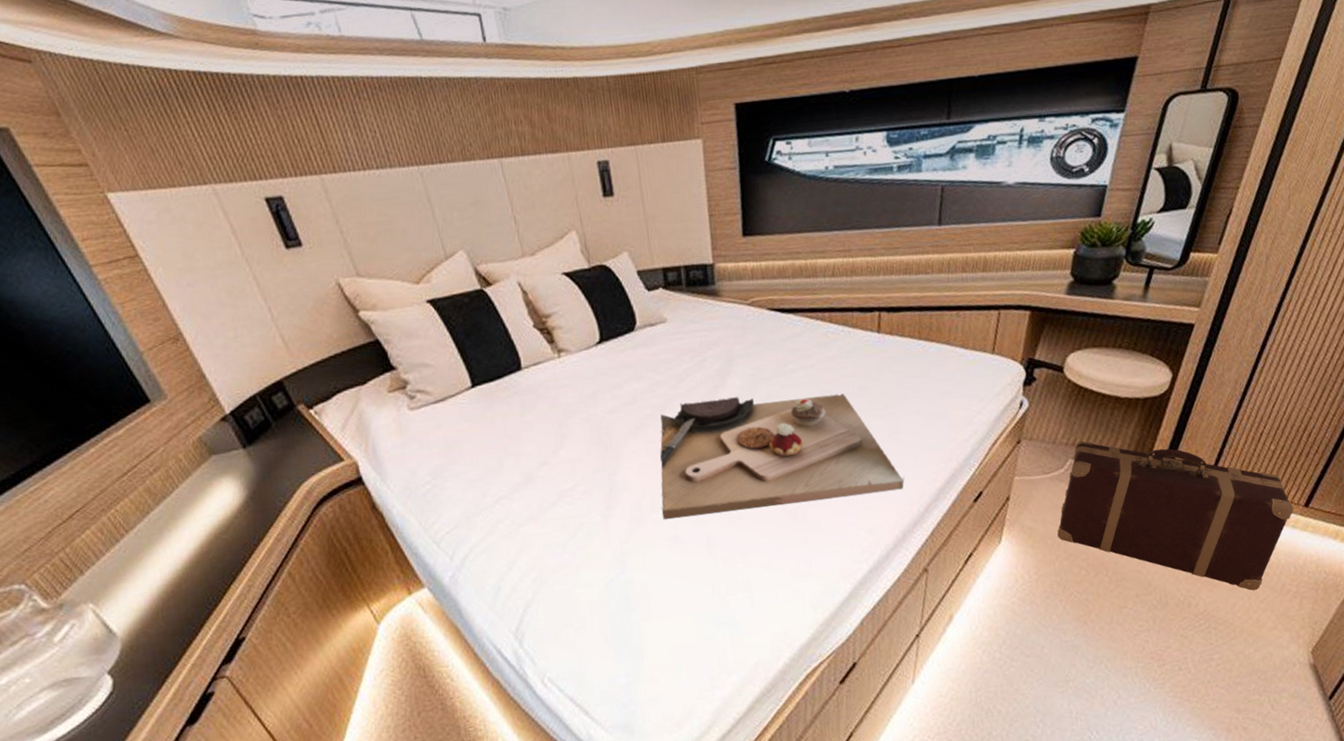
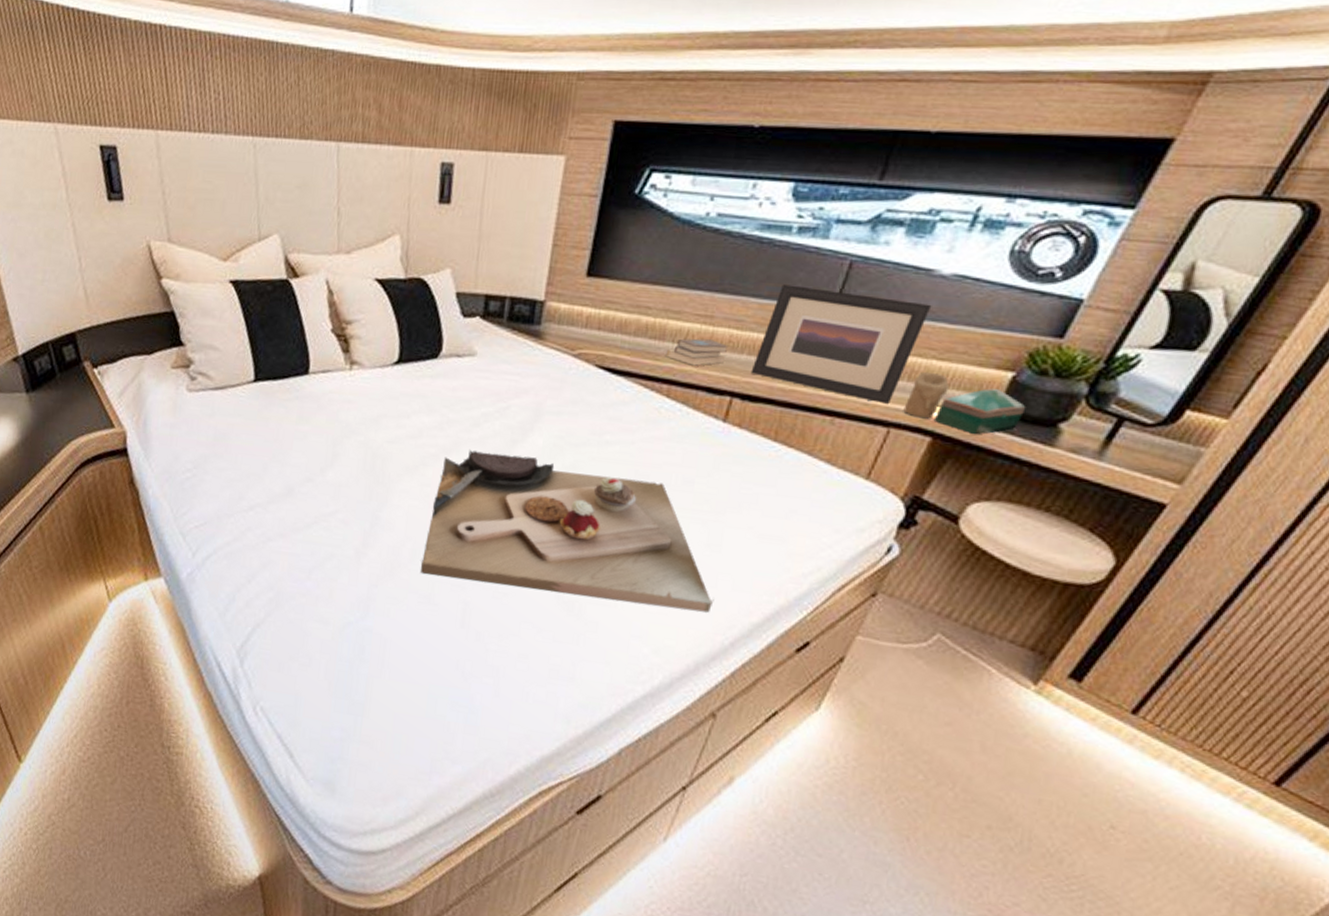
books: none [821,268,868,293] -> present [666,338,729,366]
picture frame: none [889,209,1007,293] -> present [750,284,932,405]
candle: none [1005,260,1033,298] -> present [903,371,949,419]
jewelry box: none [1028,263,1089,302] -> present [933,388,1026,435]
suitcase: present [1057,440,1294,591] -> none [897,614,1257,872]

